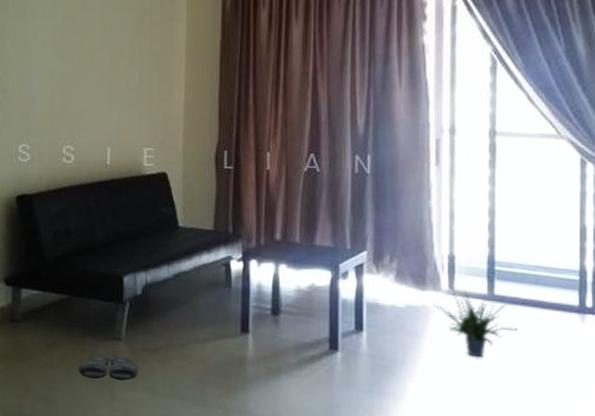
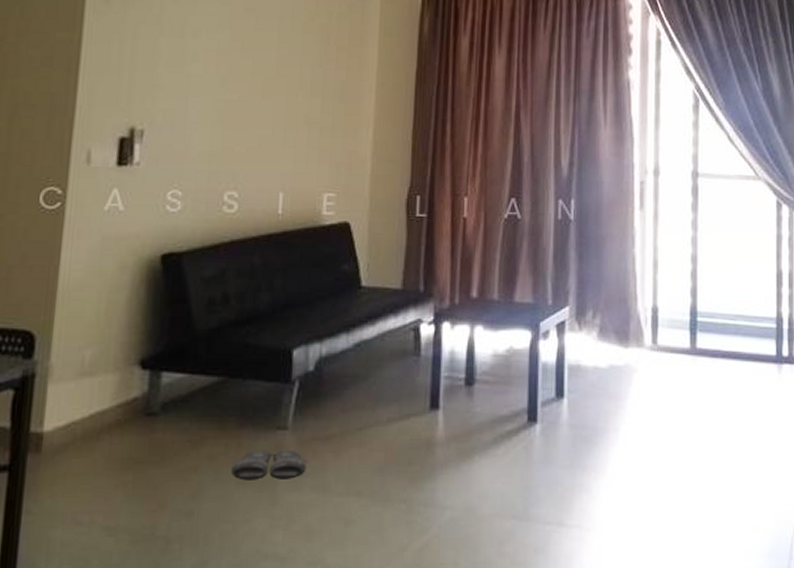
potted plant: present [434,288,518,357] -> none [637,343,719,417]

